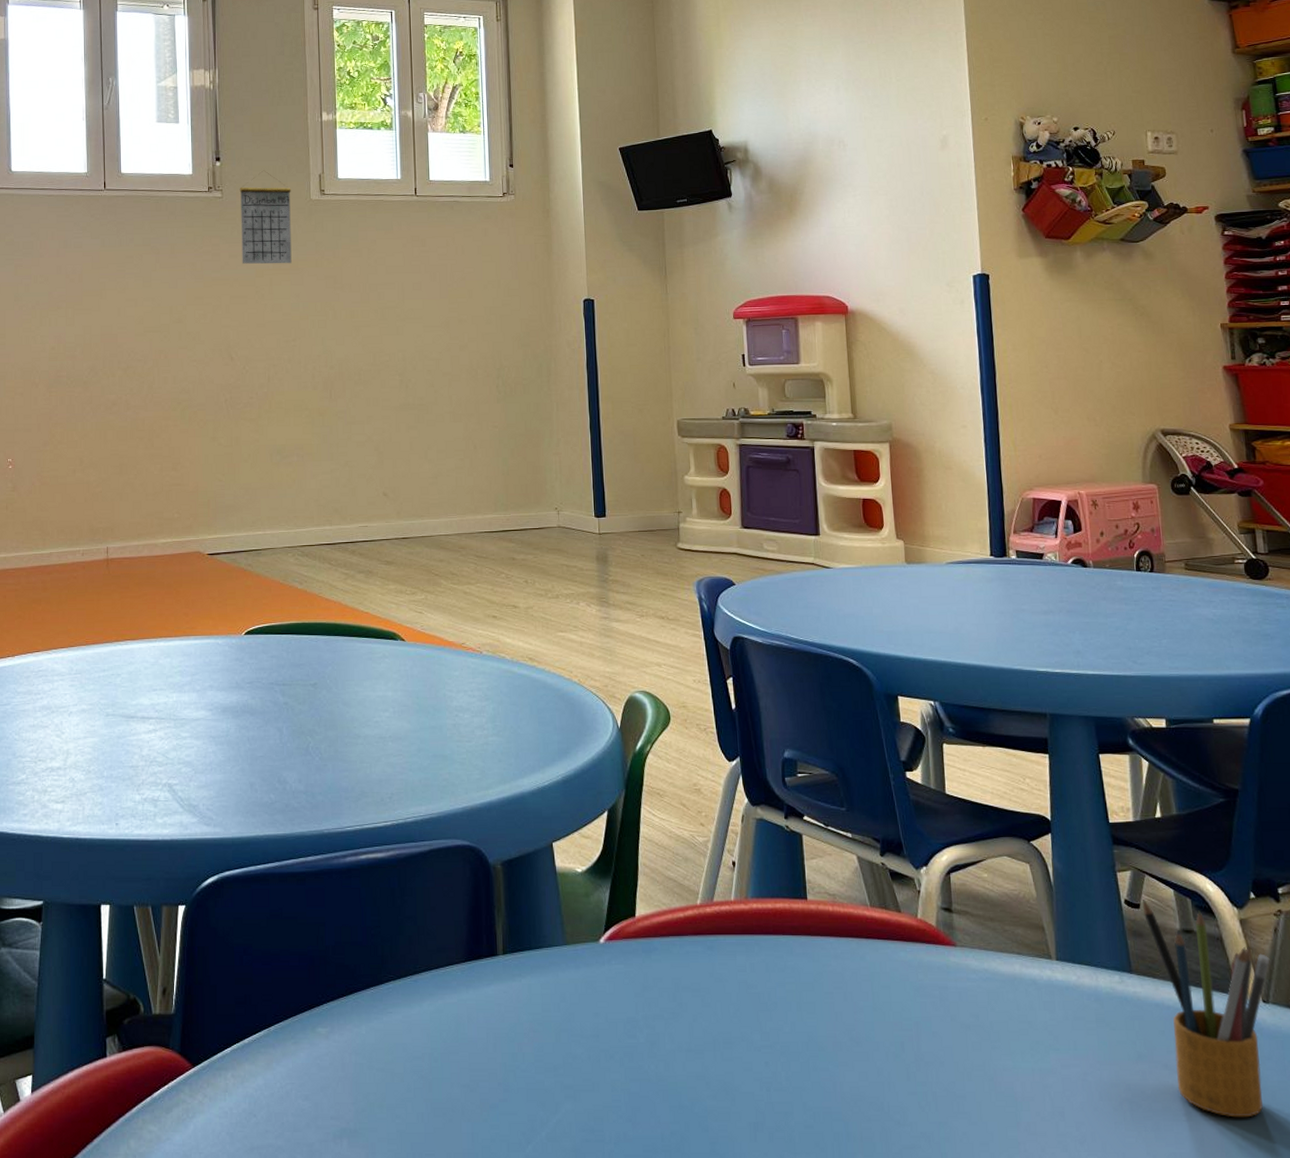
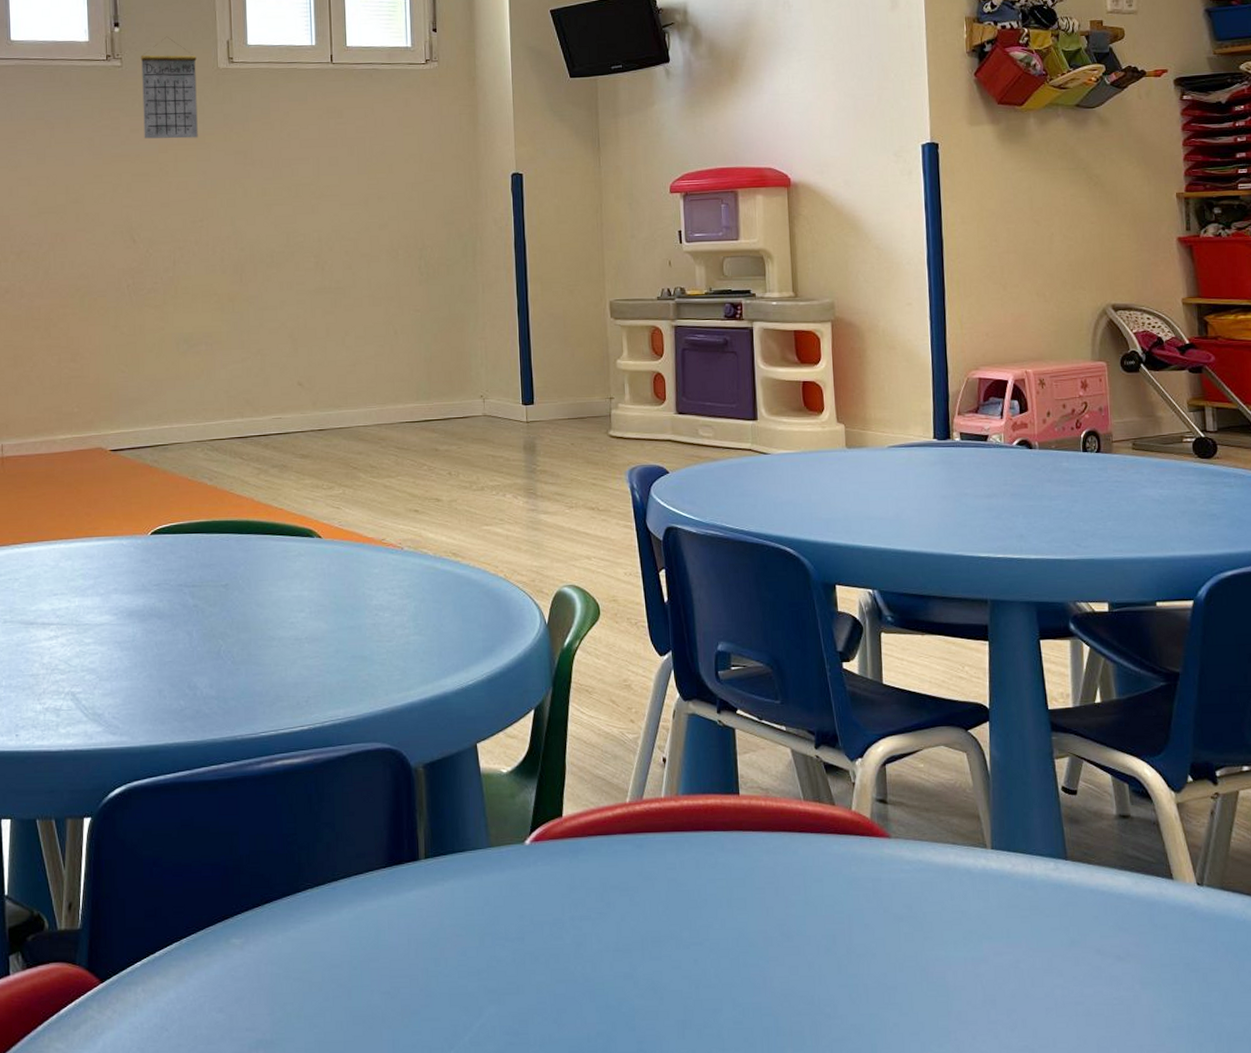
pencil box: present [1143,900,1270,1118] -> none [1080,786,1206,1000]

